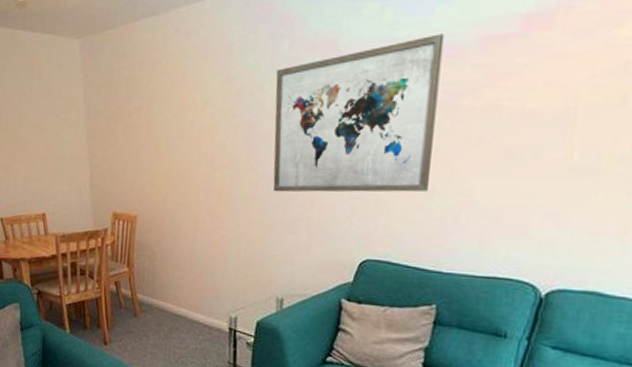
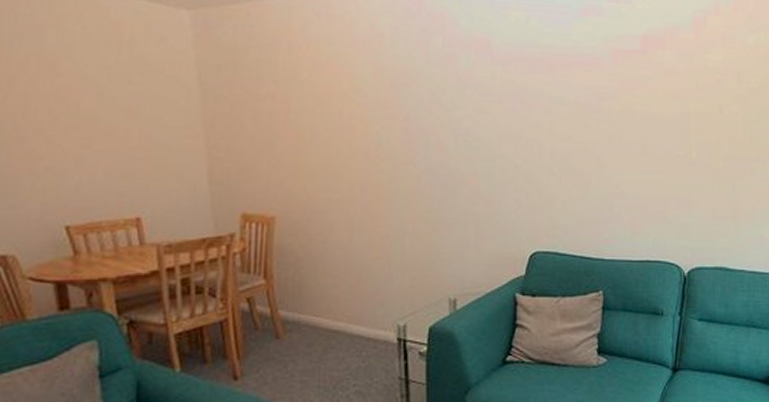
wall art: present [273,34,445,193] -> none [432,44,584,187]

